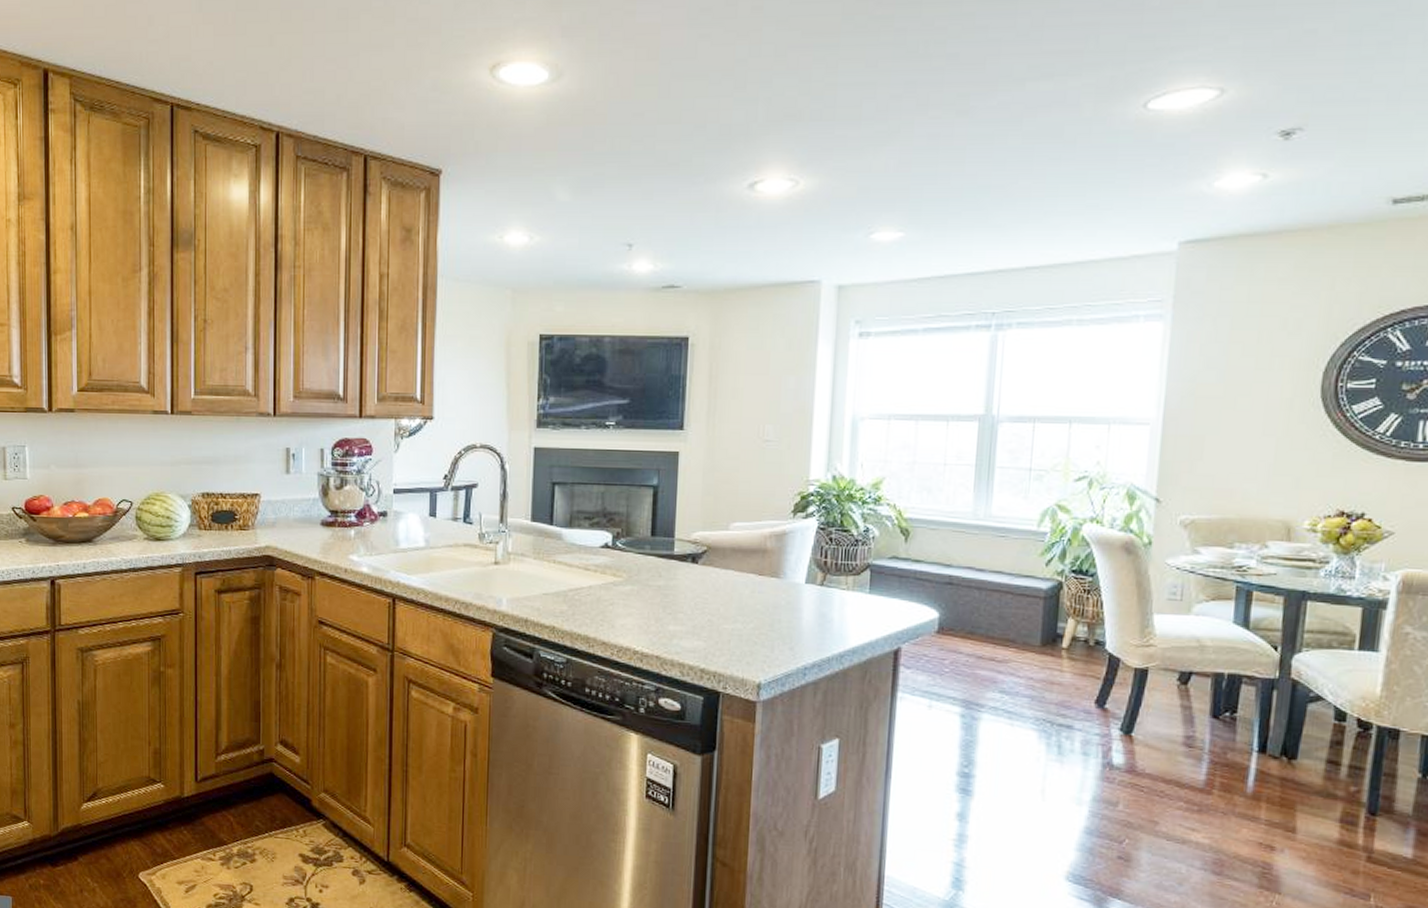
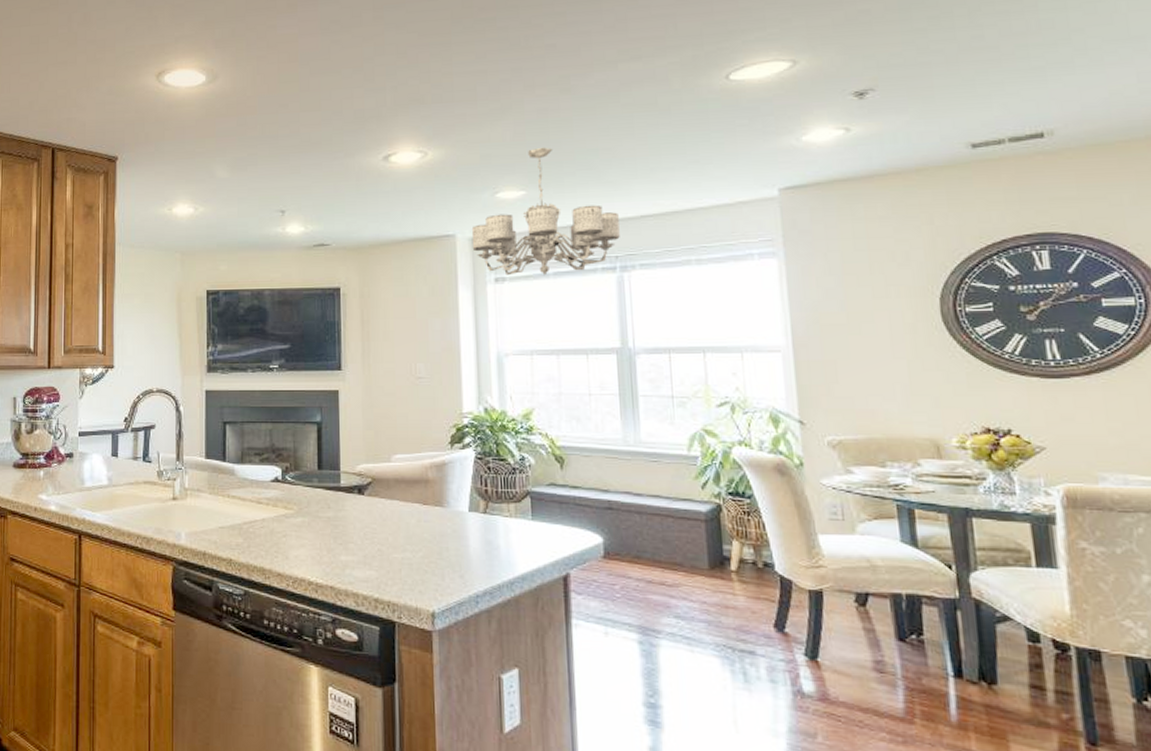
chandelier: none [838,180,1002,332] -> present [471,147,620,276]

